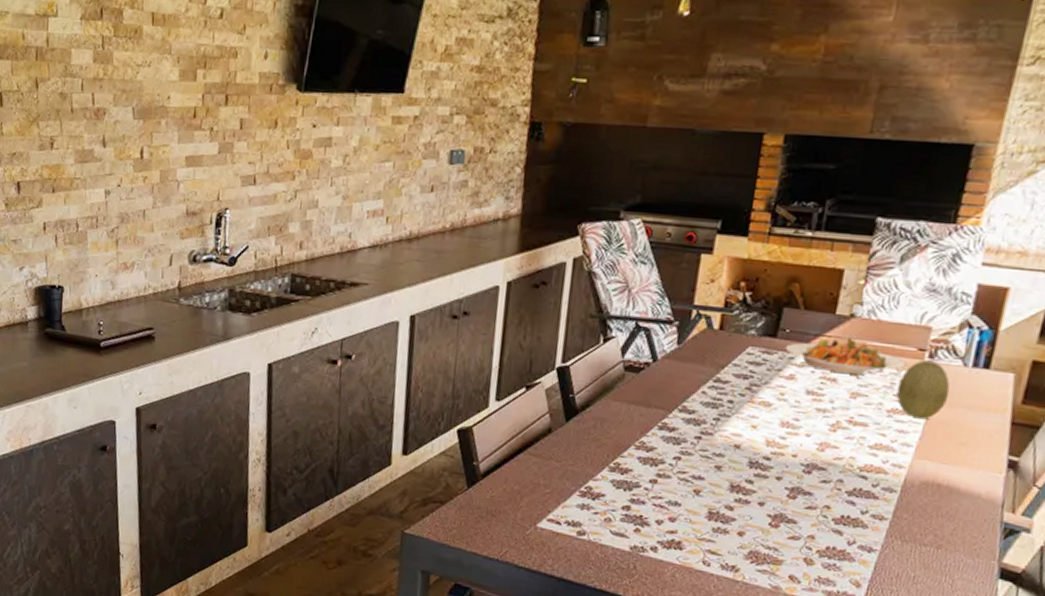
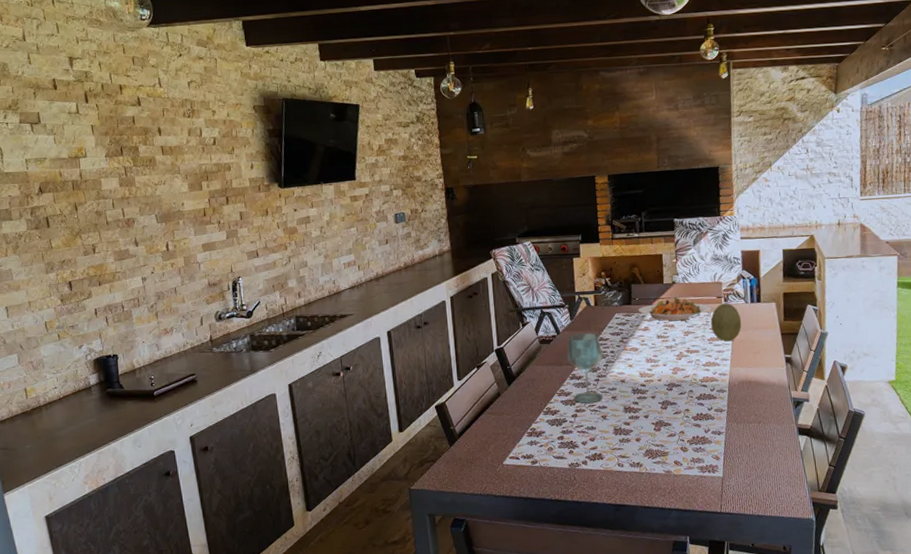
wine glass: none [657,366,717,469] -> present [566,333,604,403]

